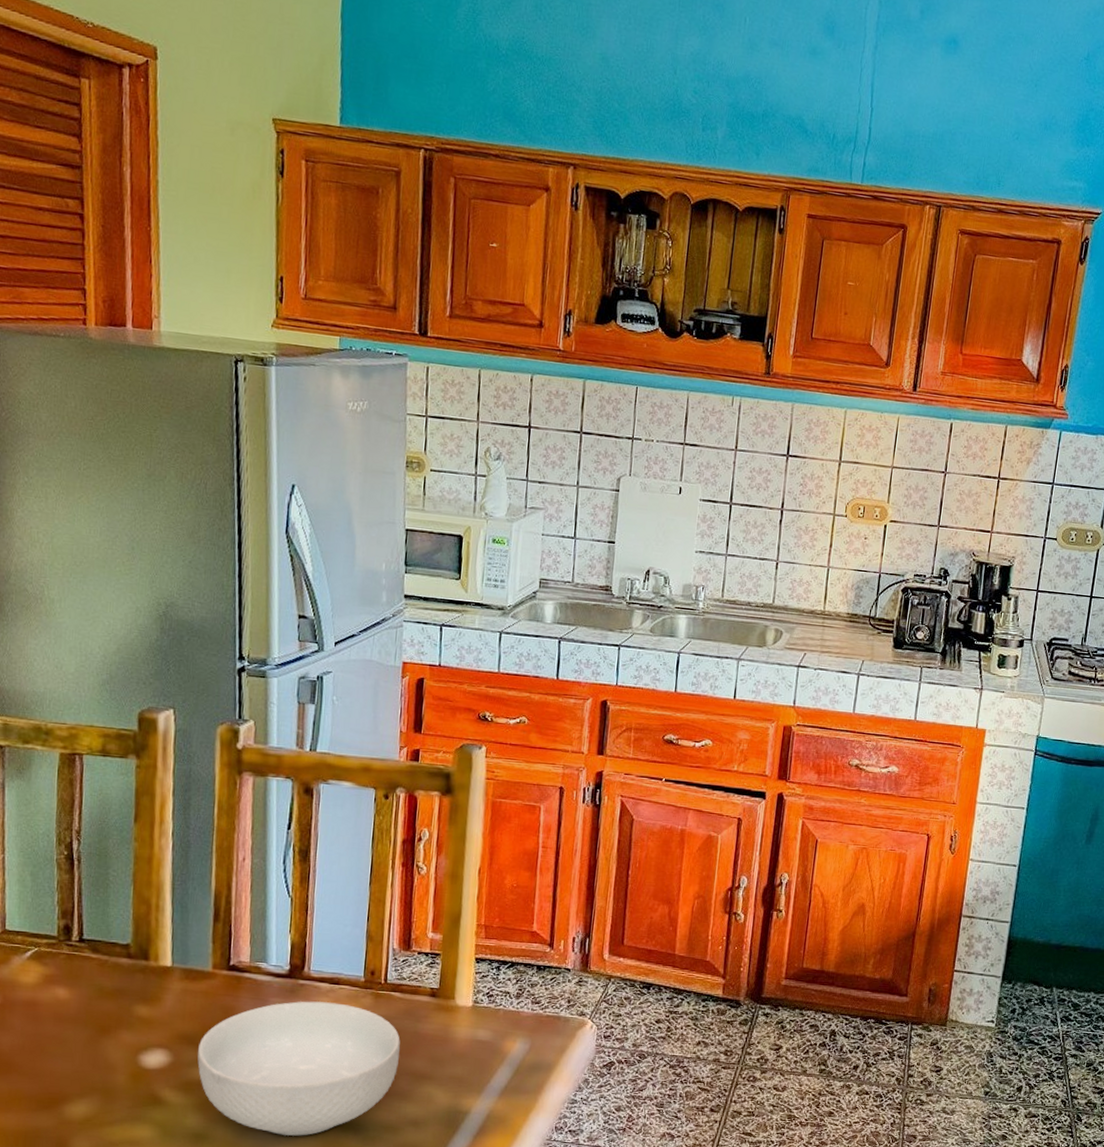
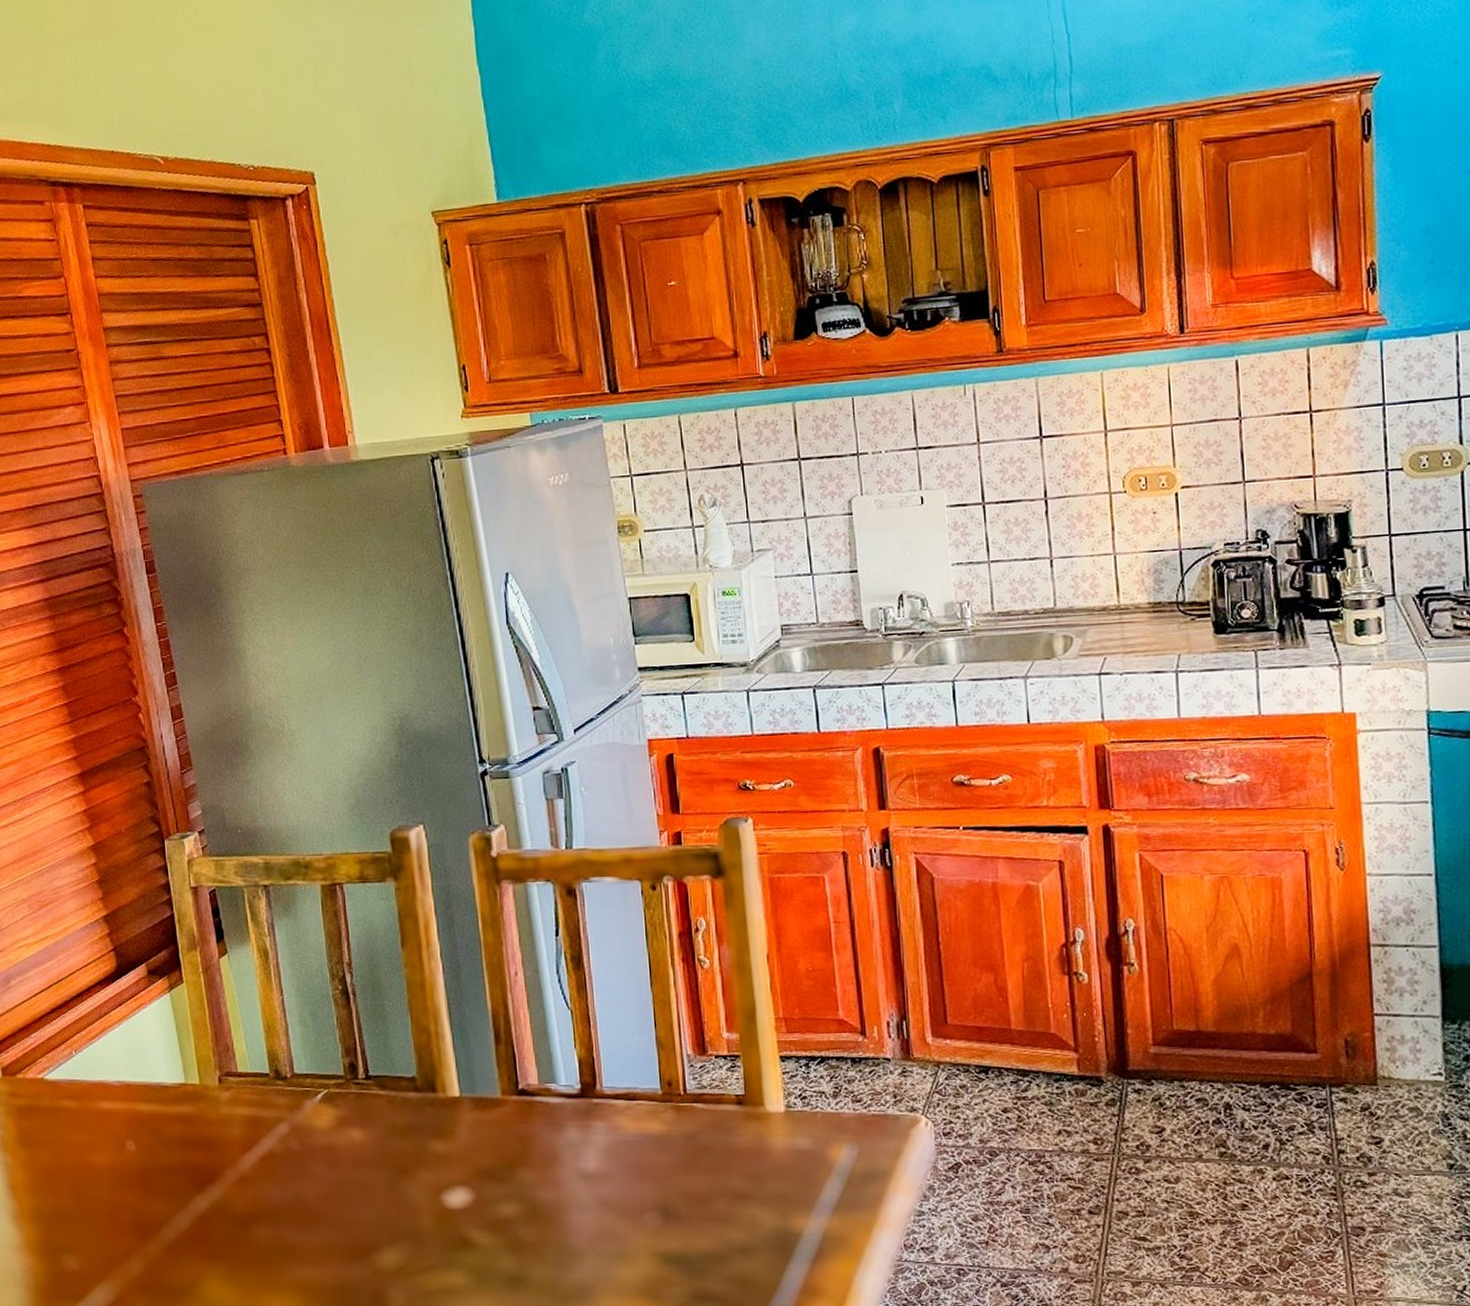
cereal bowl: present [197,1001,401,1136] -> none [499,1121,714,1273]

